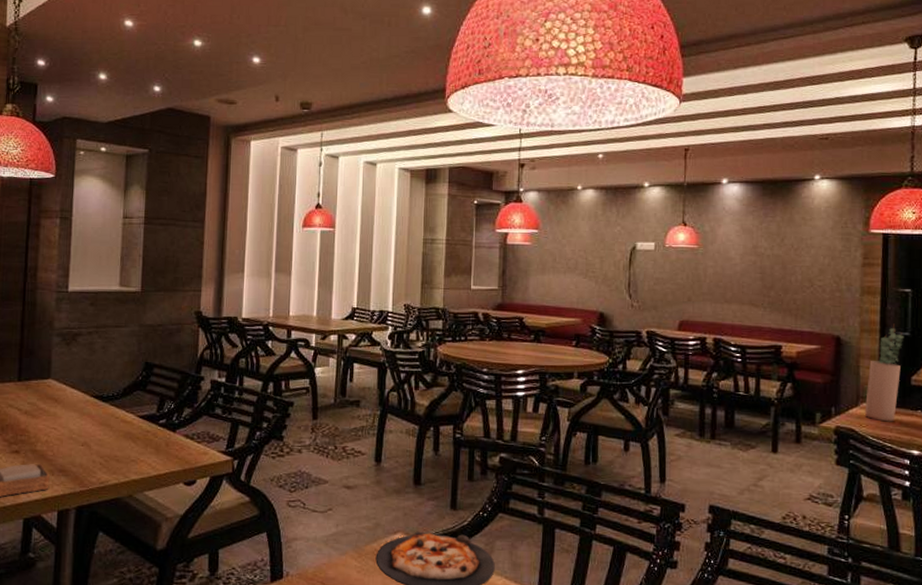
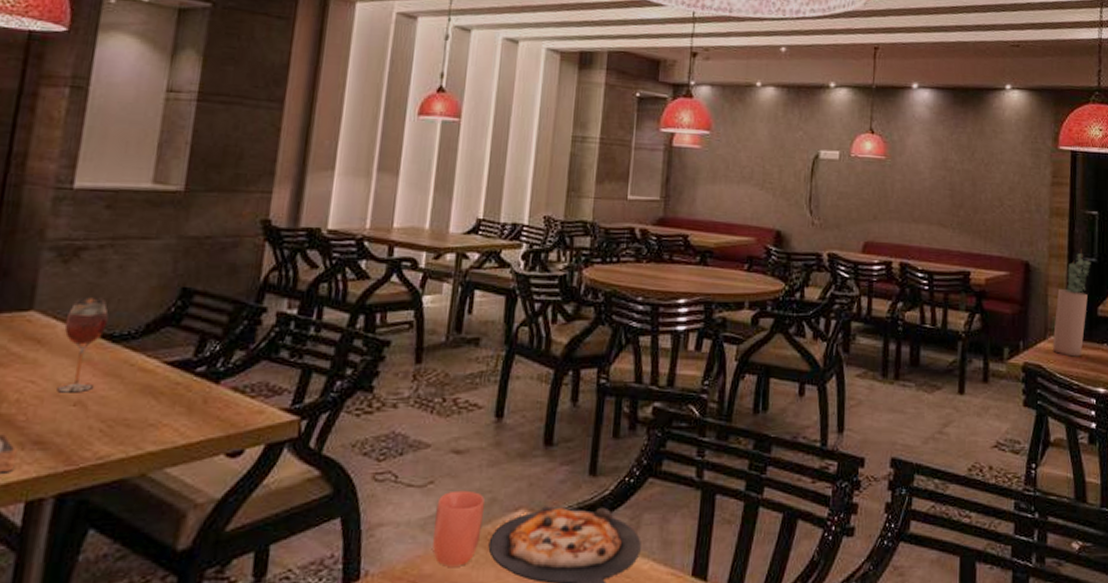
wineglass: none [70,369,99,437] -> present [57,297,109,393]
cup: none [333,516,372,573] -> present [432,490,486,567]

